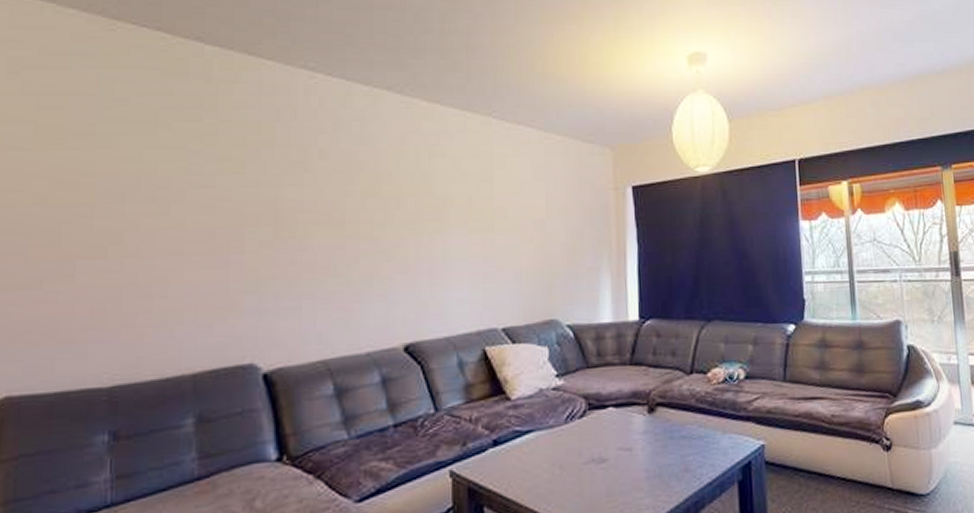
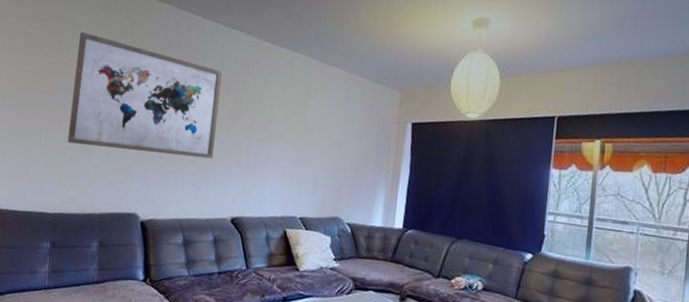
wall art: none [123,108,366,276] -> present [67,31,223,159]

